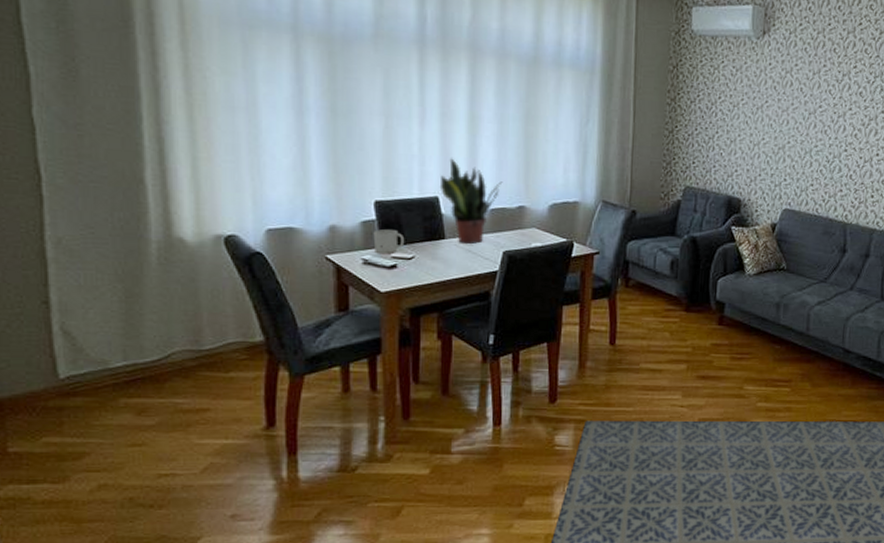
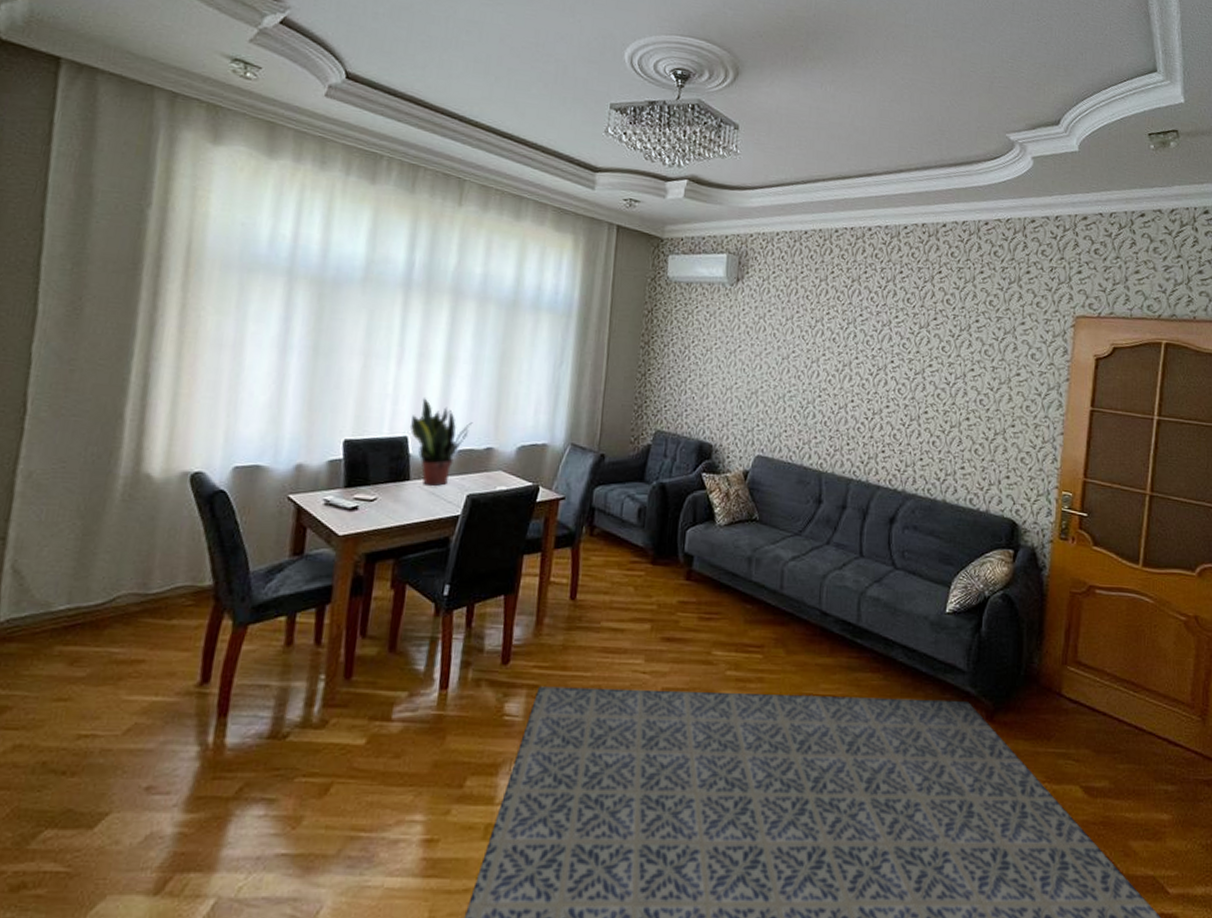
mug: present [373,229,405,253] -> none [337,469,370,494]

